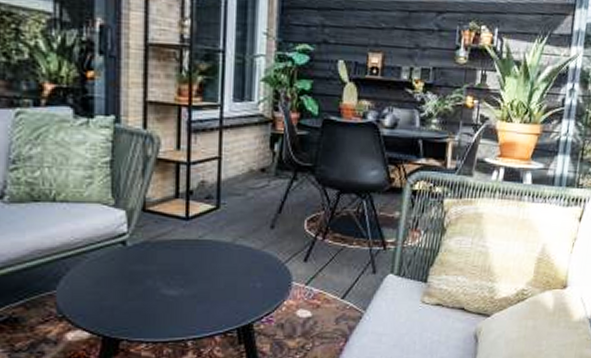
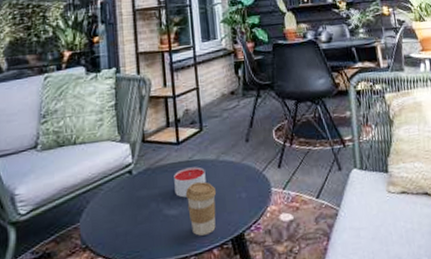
candle: none [177,247,217,279] -> present [174,167,206,198]
coffee cup: none [189,265,228,321] -> present [185,181,217,236]

